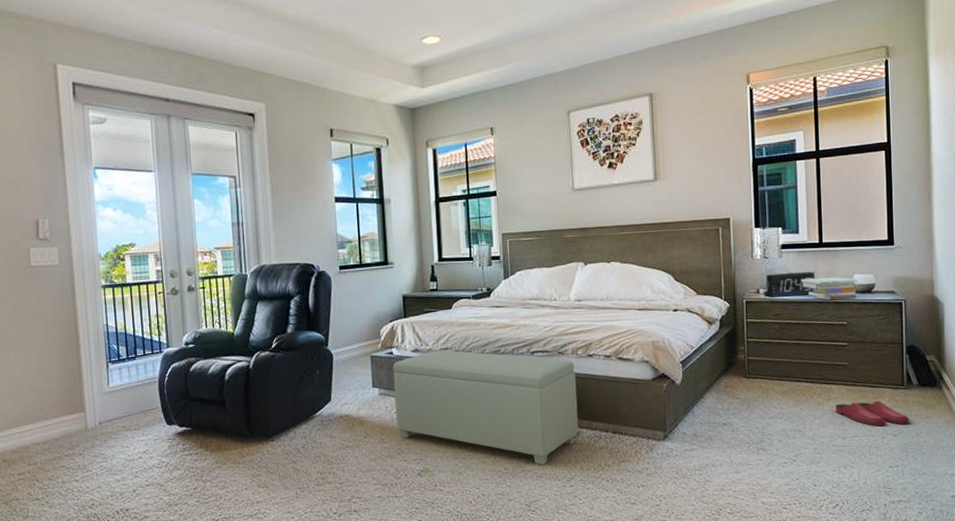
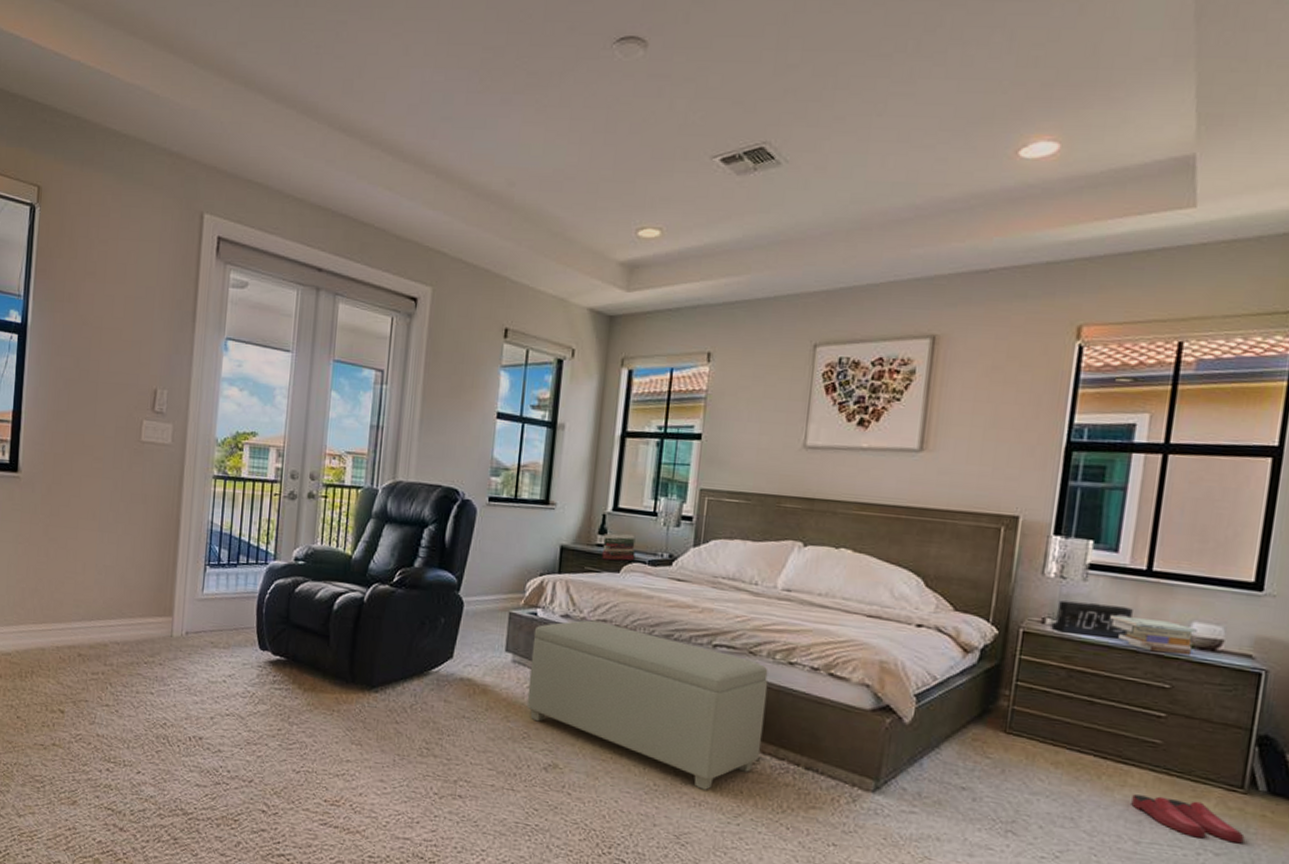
books: none [435,277,462,301] -> present [602,533,636,561]

